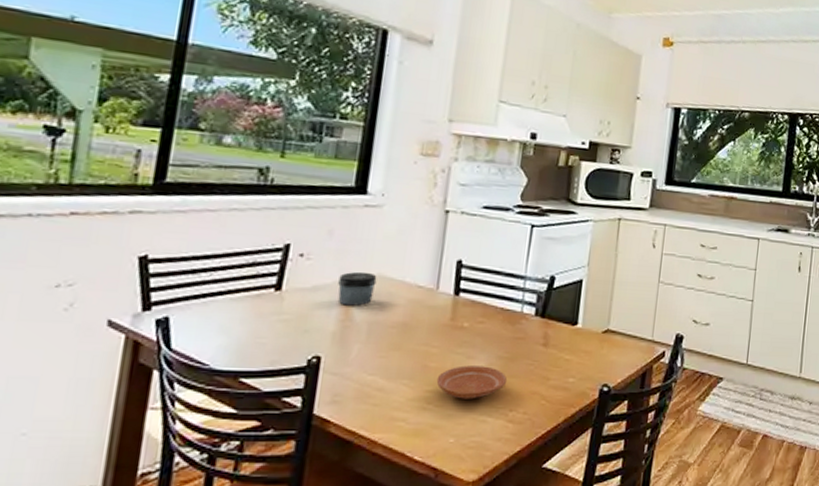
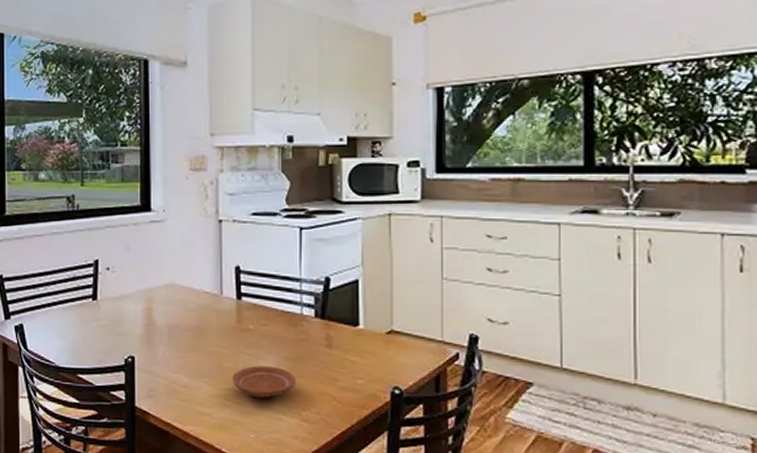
jar: present [338,271,377,306] -> none [139,281,169,312]

